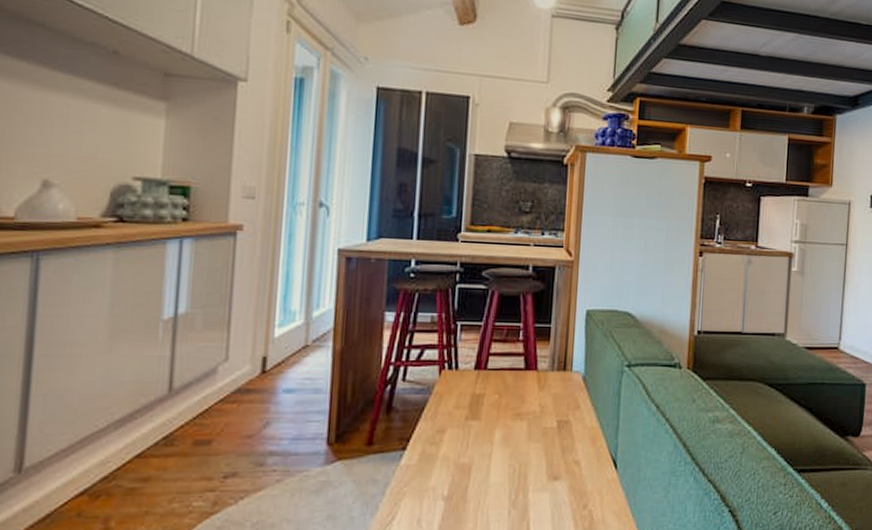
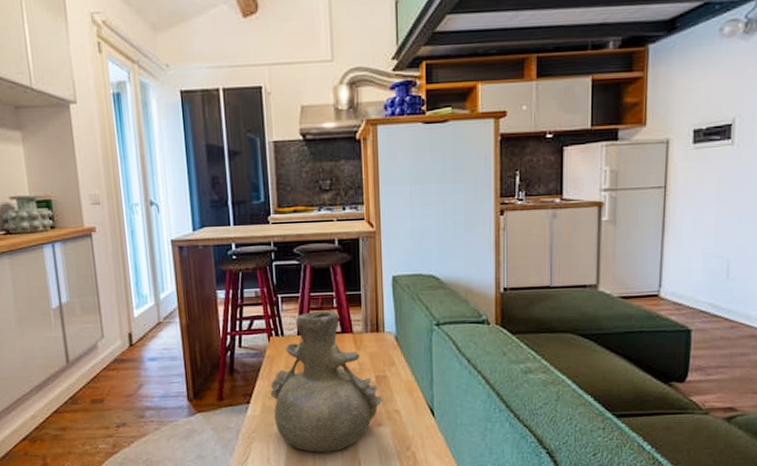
vase: none [433,343,563,512] -> present [270,310,383,452]

